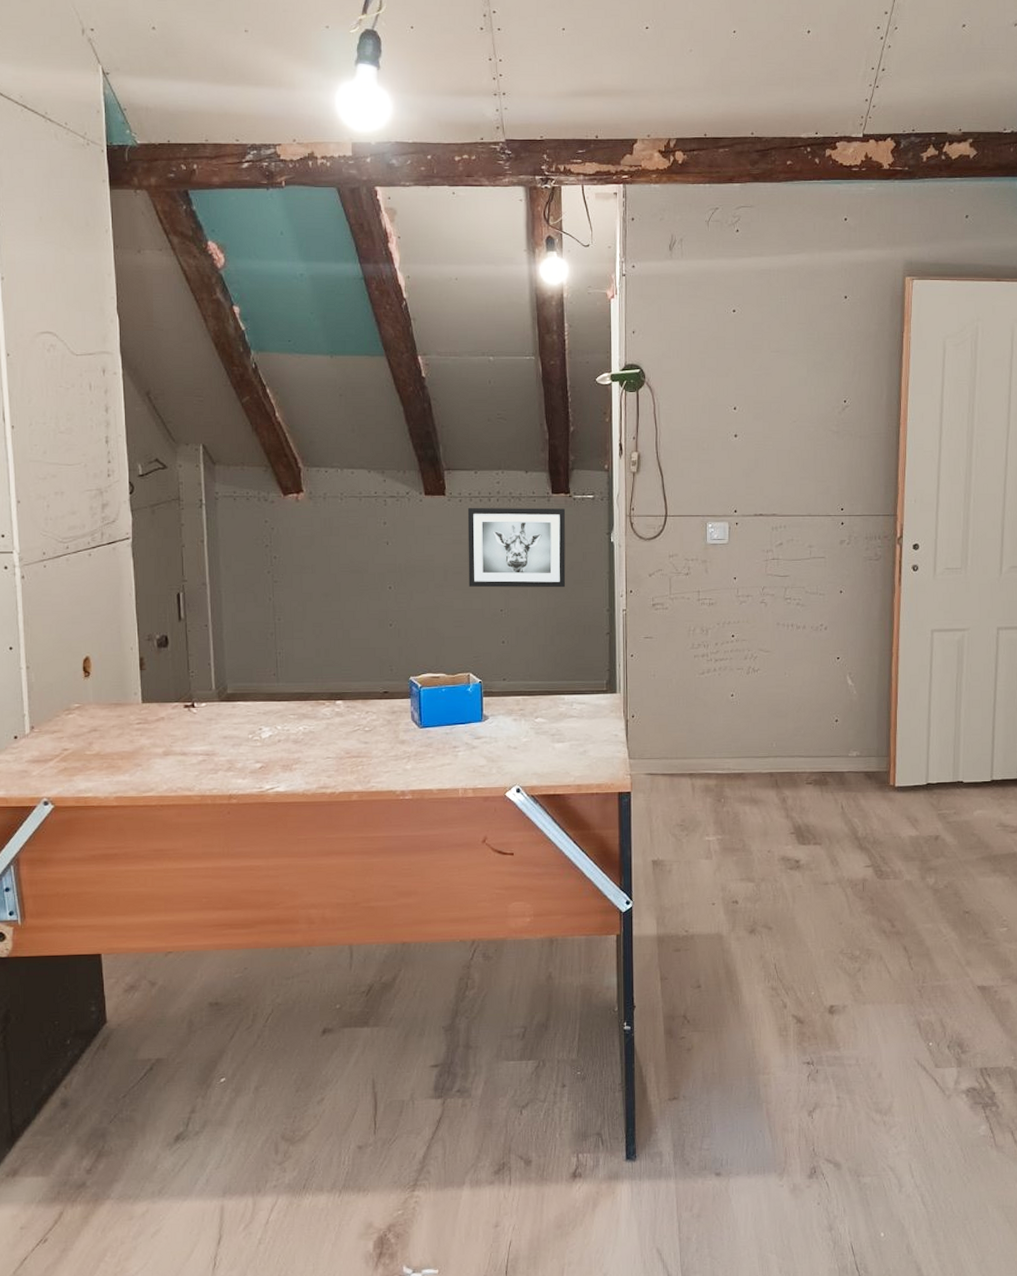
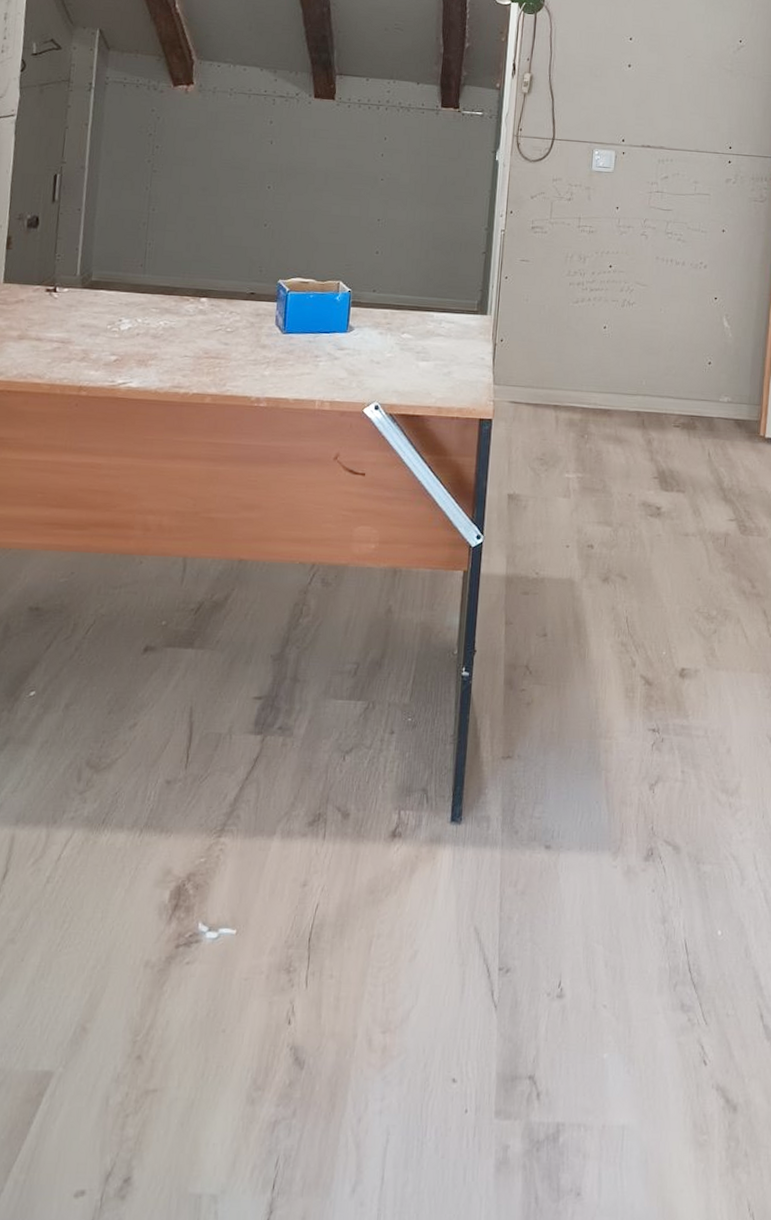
wall art: present [467,507,566,588] -> none [348,113,454,203]

